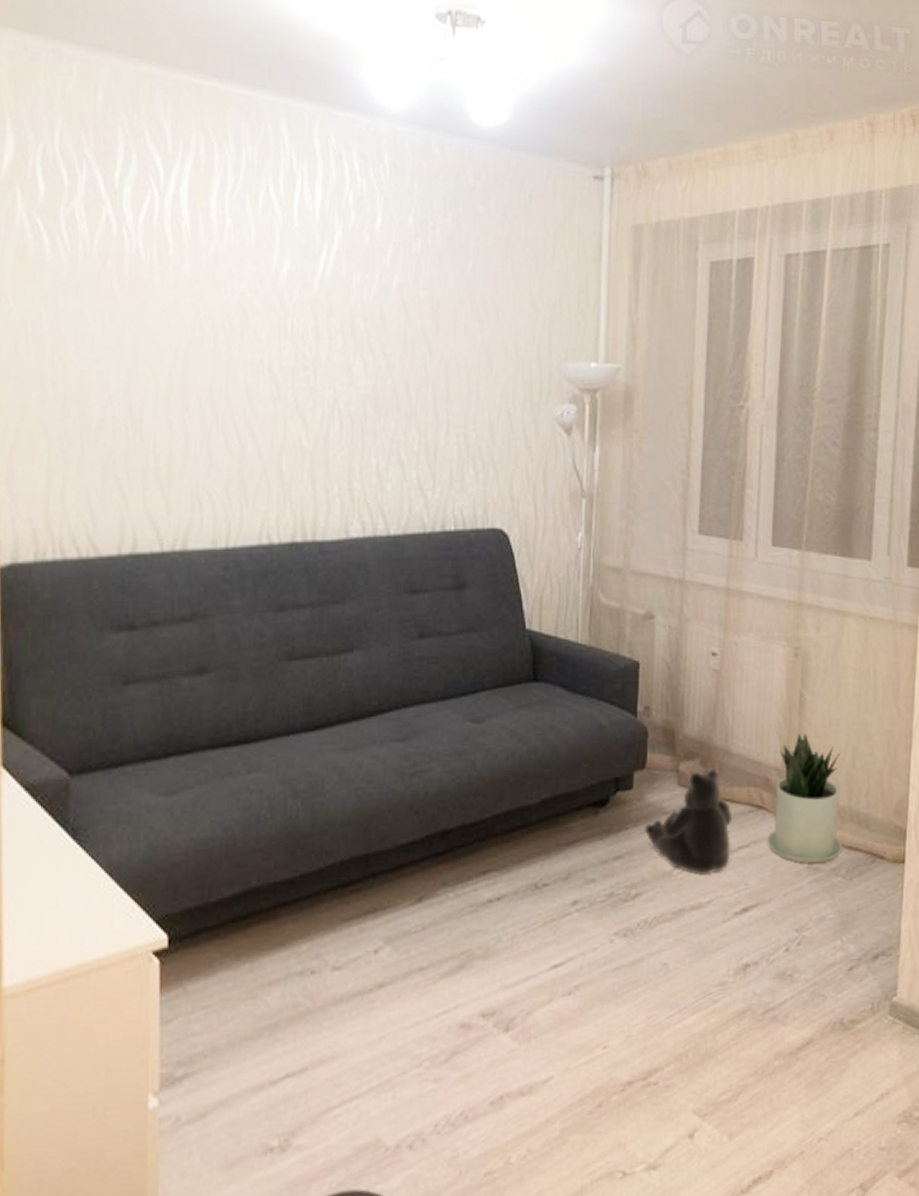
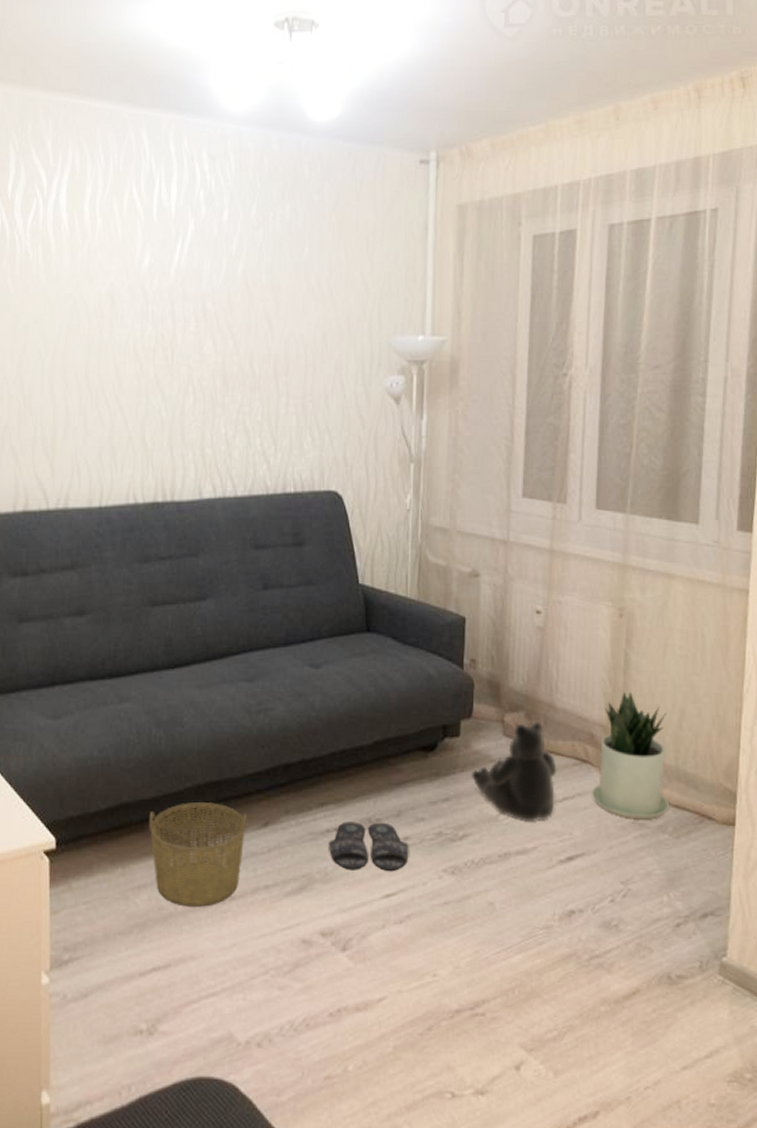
basket: none [282,879,398,1000] -> present [149,802,247,907]
slippers: none [490,886,578,942] -> present [328,822,409,871]

